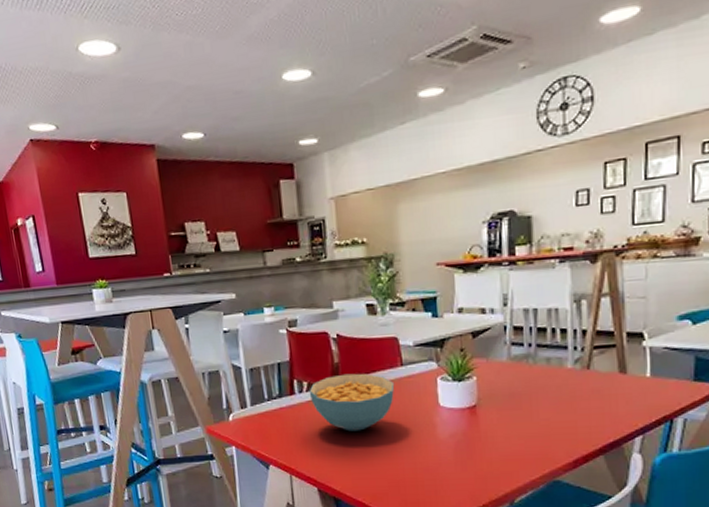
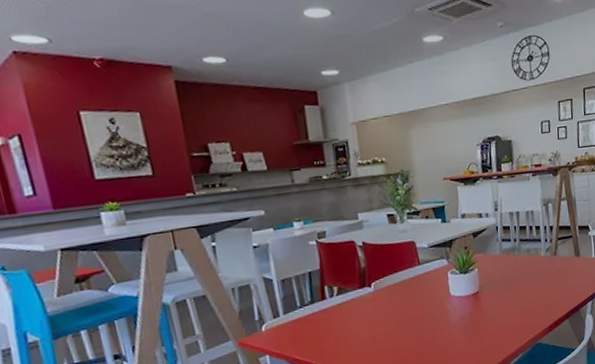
cereal bowl: present [309,373,395,431] -> none [339,274,414,327]

